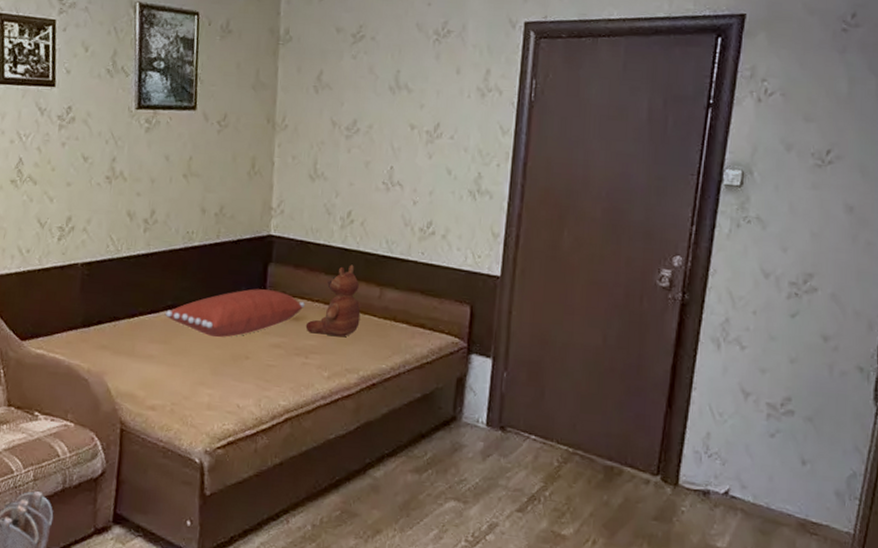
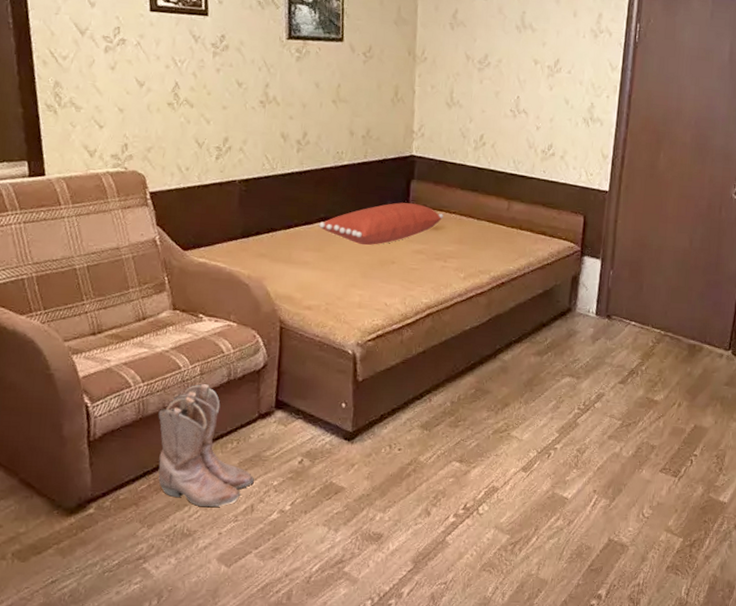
teddy bear: present [305,264,361,338] -> none [444,181,492,244]

